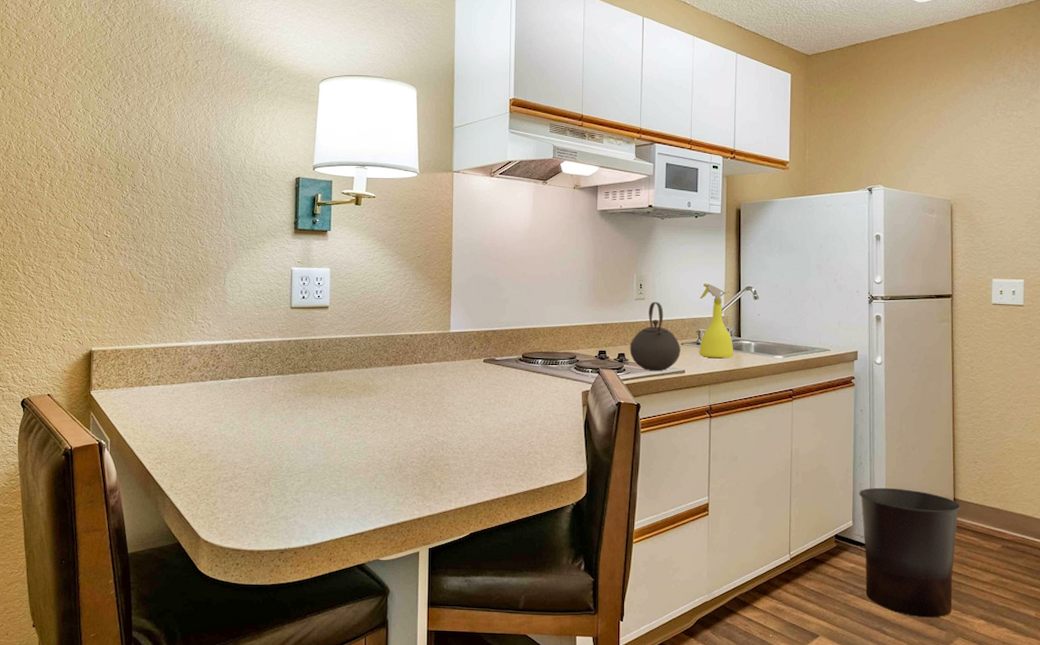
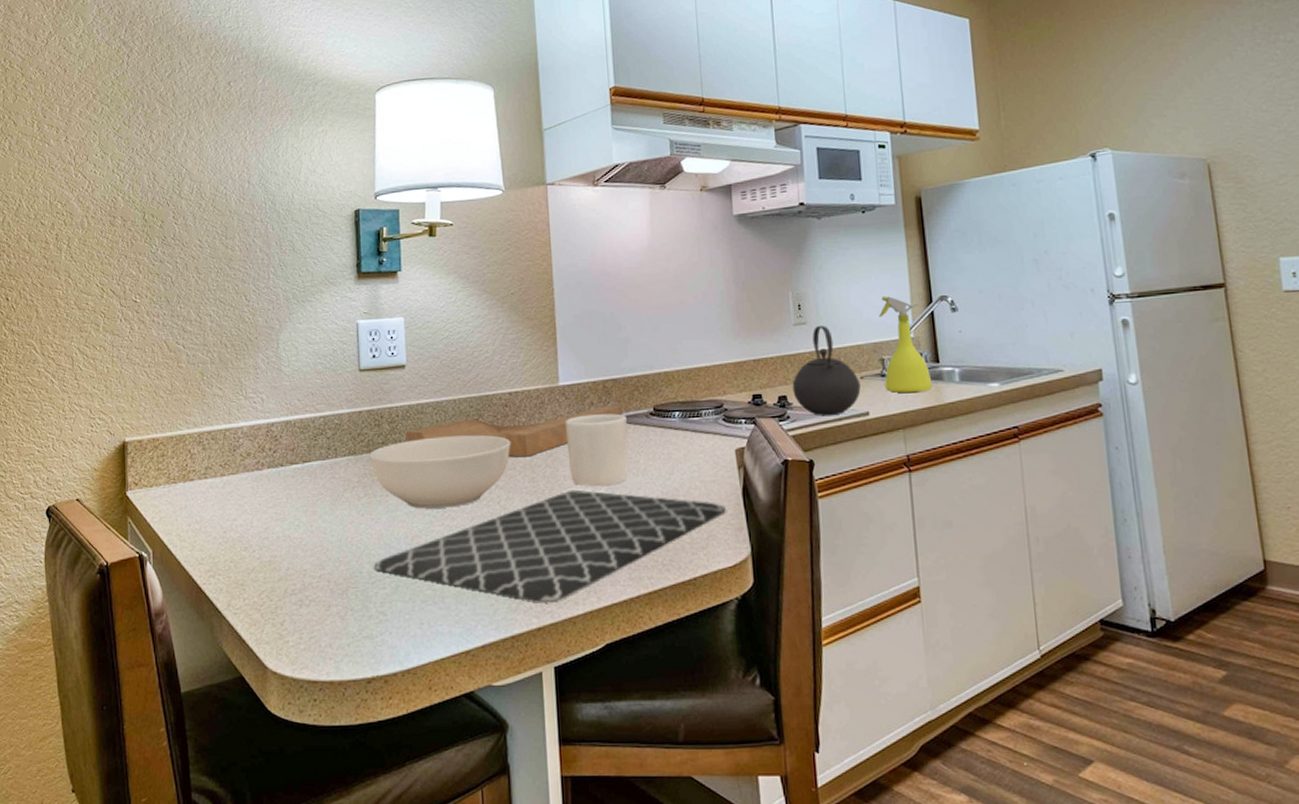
placemat: none [291,414,571,499] -> present [373,489,726,602]
bowl: none [294,365,409,421] -> present [369,435,511,509]
cutting board: none [324,351,499,386] -> present [405,405,623,457]
mug: none [452,357,502,413] -> present [564,413,630,487]
waste bin: present [859,487,960,618] -> none [1127,550,1282,729]

